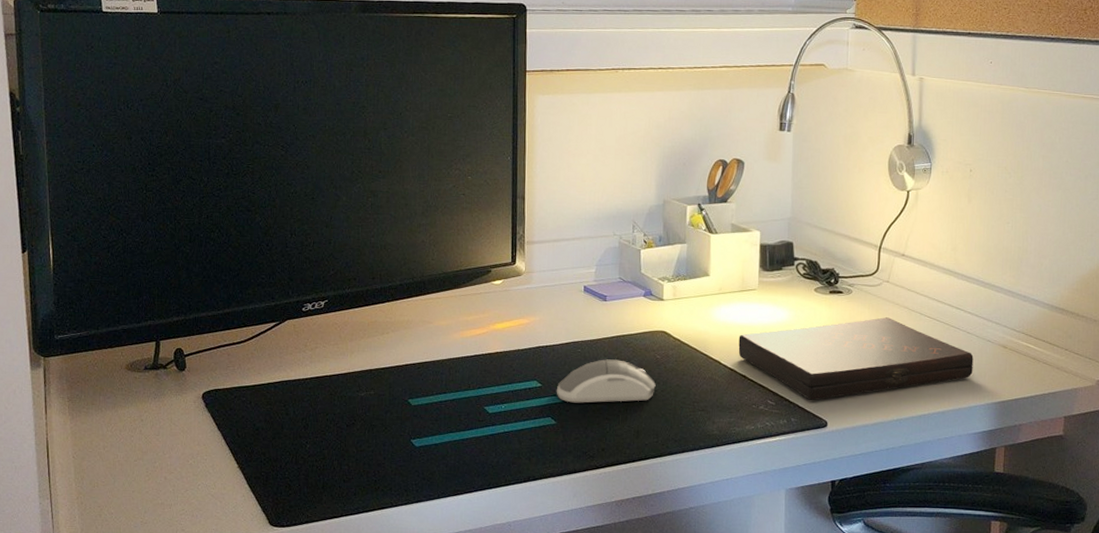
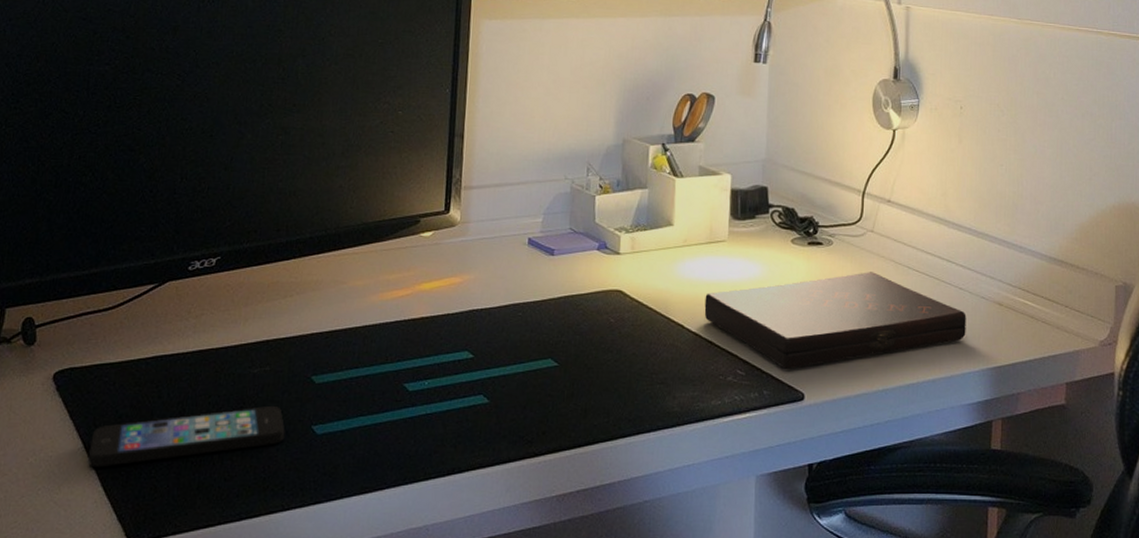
smartphone: none [234,422,390,469] -> present [88,405,285,468]
computer mouse: present [556,359,656,403] -> none [490,324,608,377]

